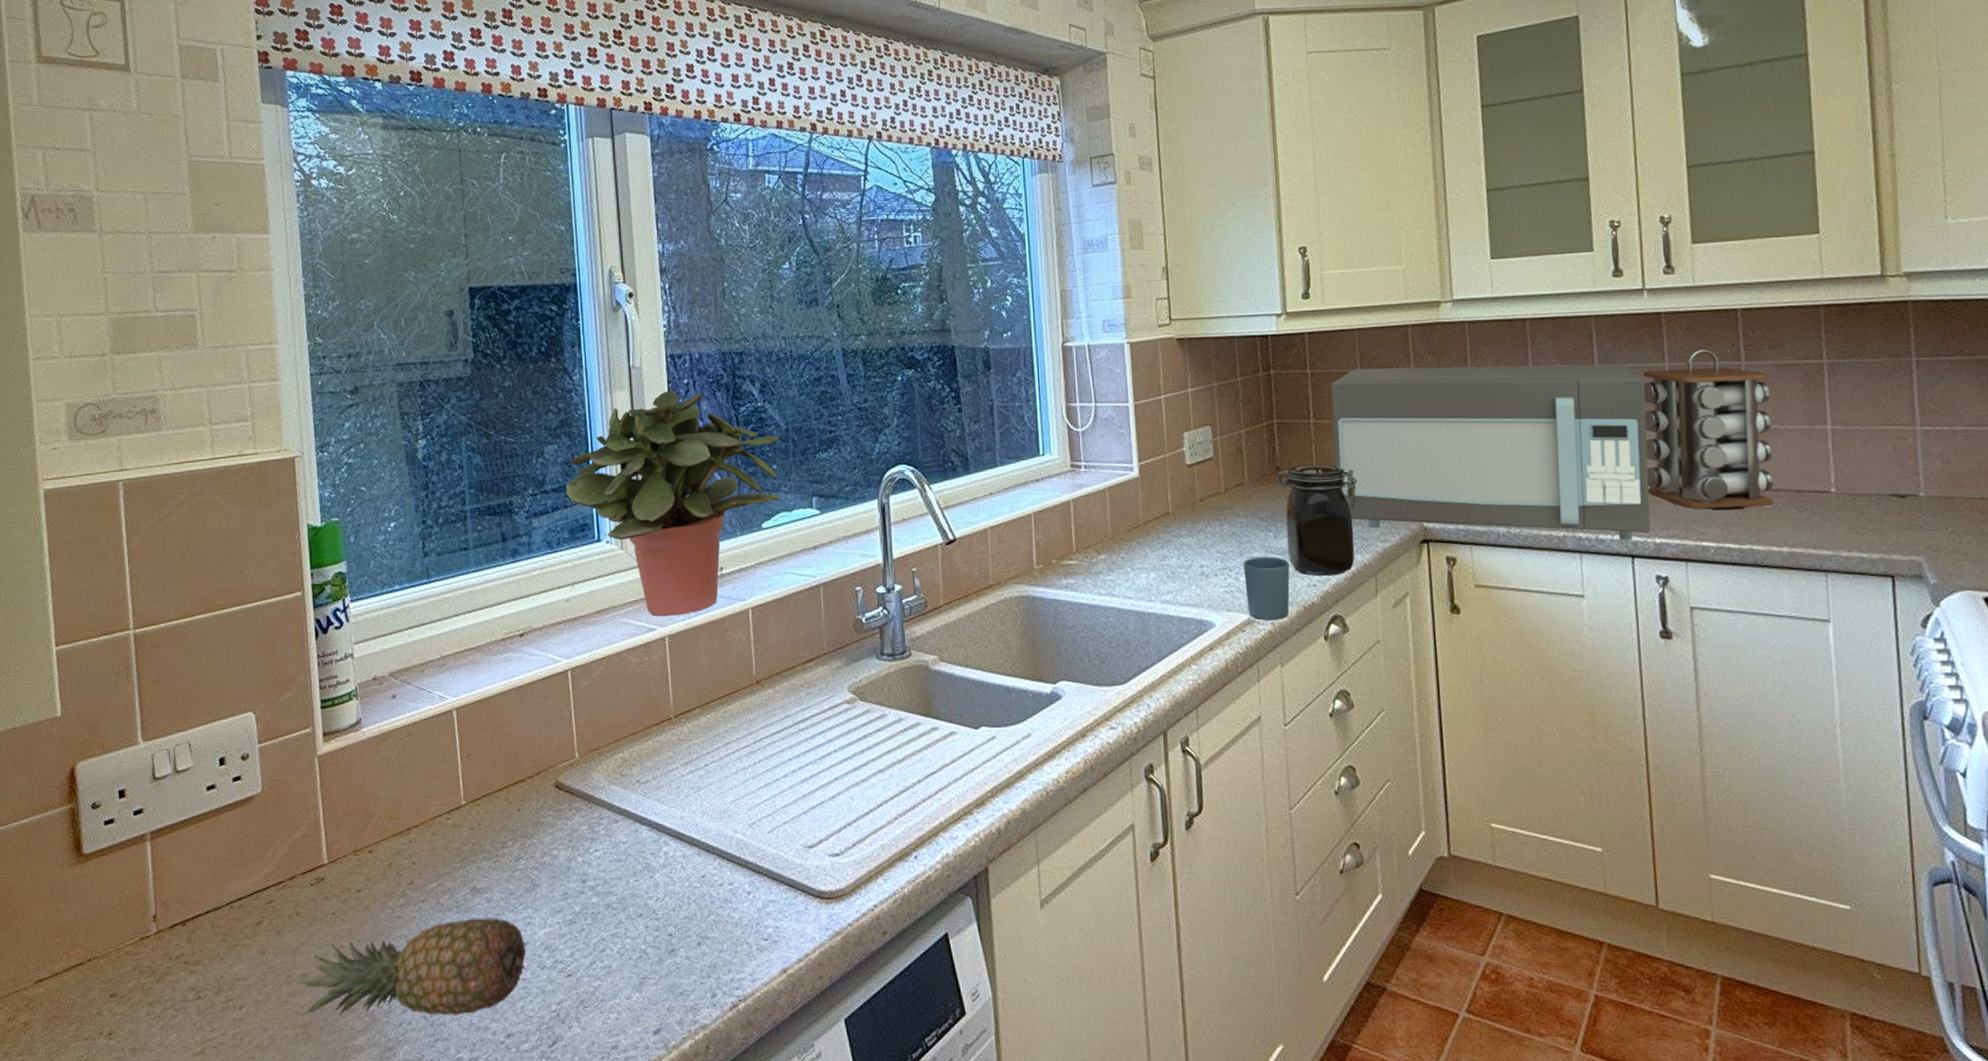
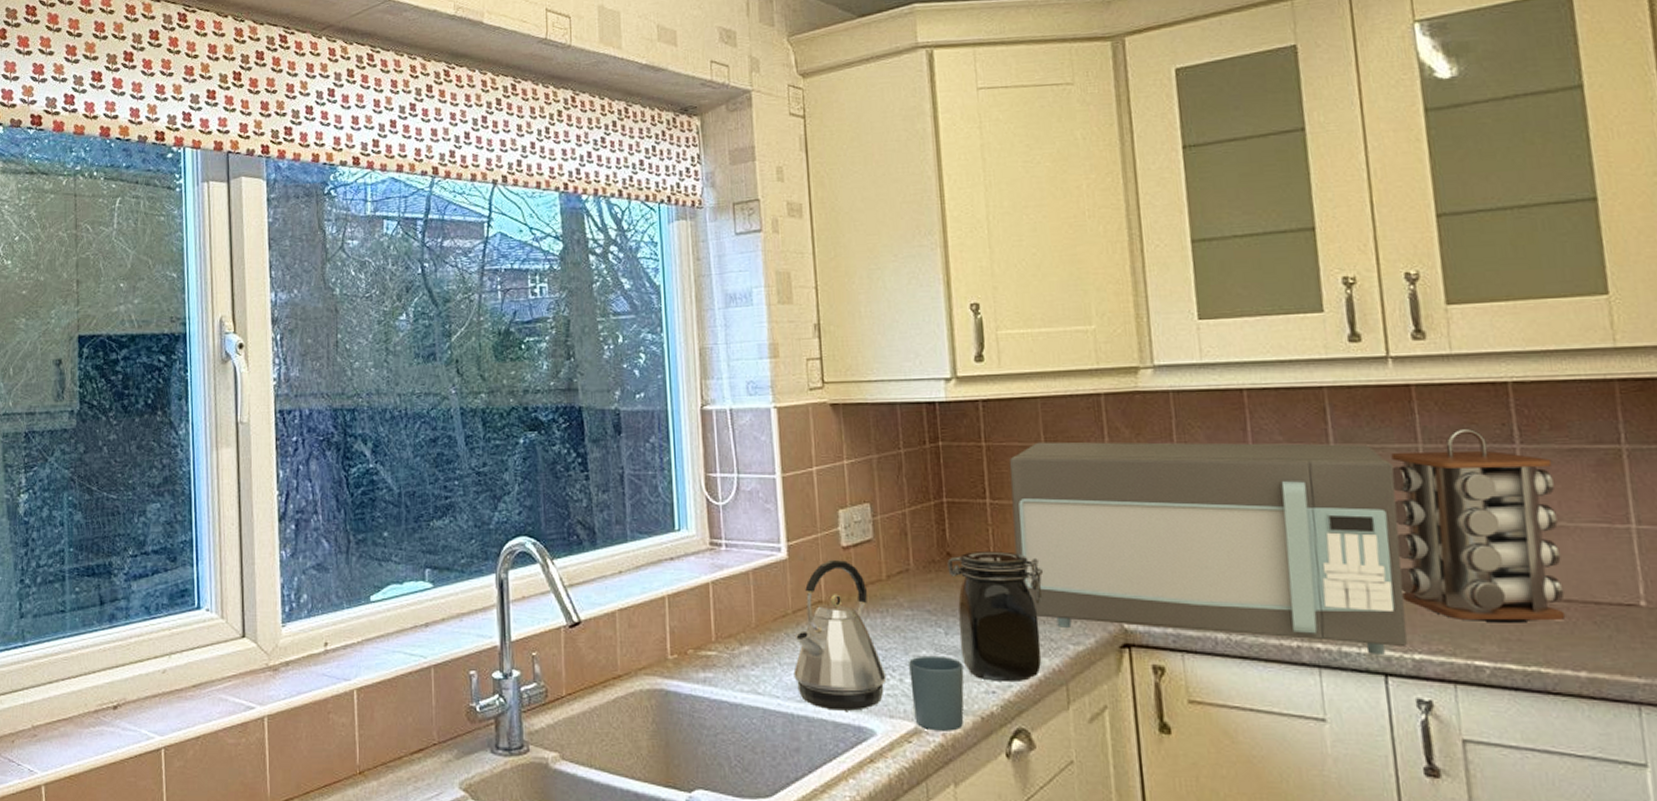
potted plant: present [566,390,780,617] -> none [167,448,392,695]
kettle: none [1144,476,1224,607] -> present [793,559,887,711]

